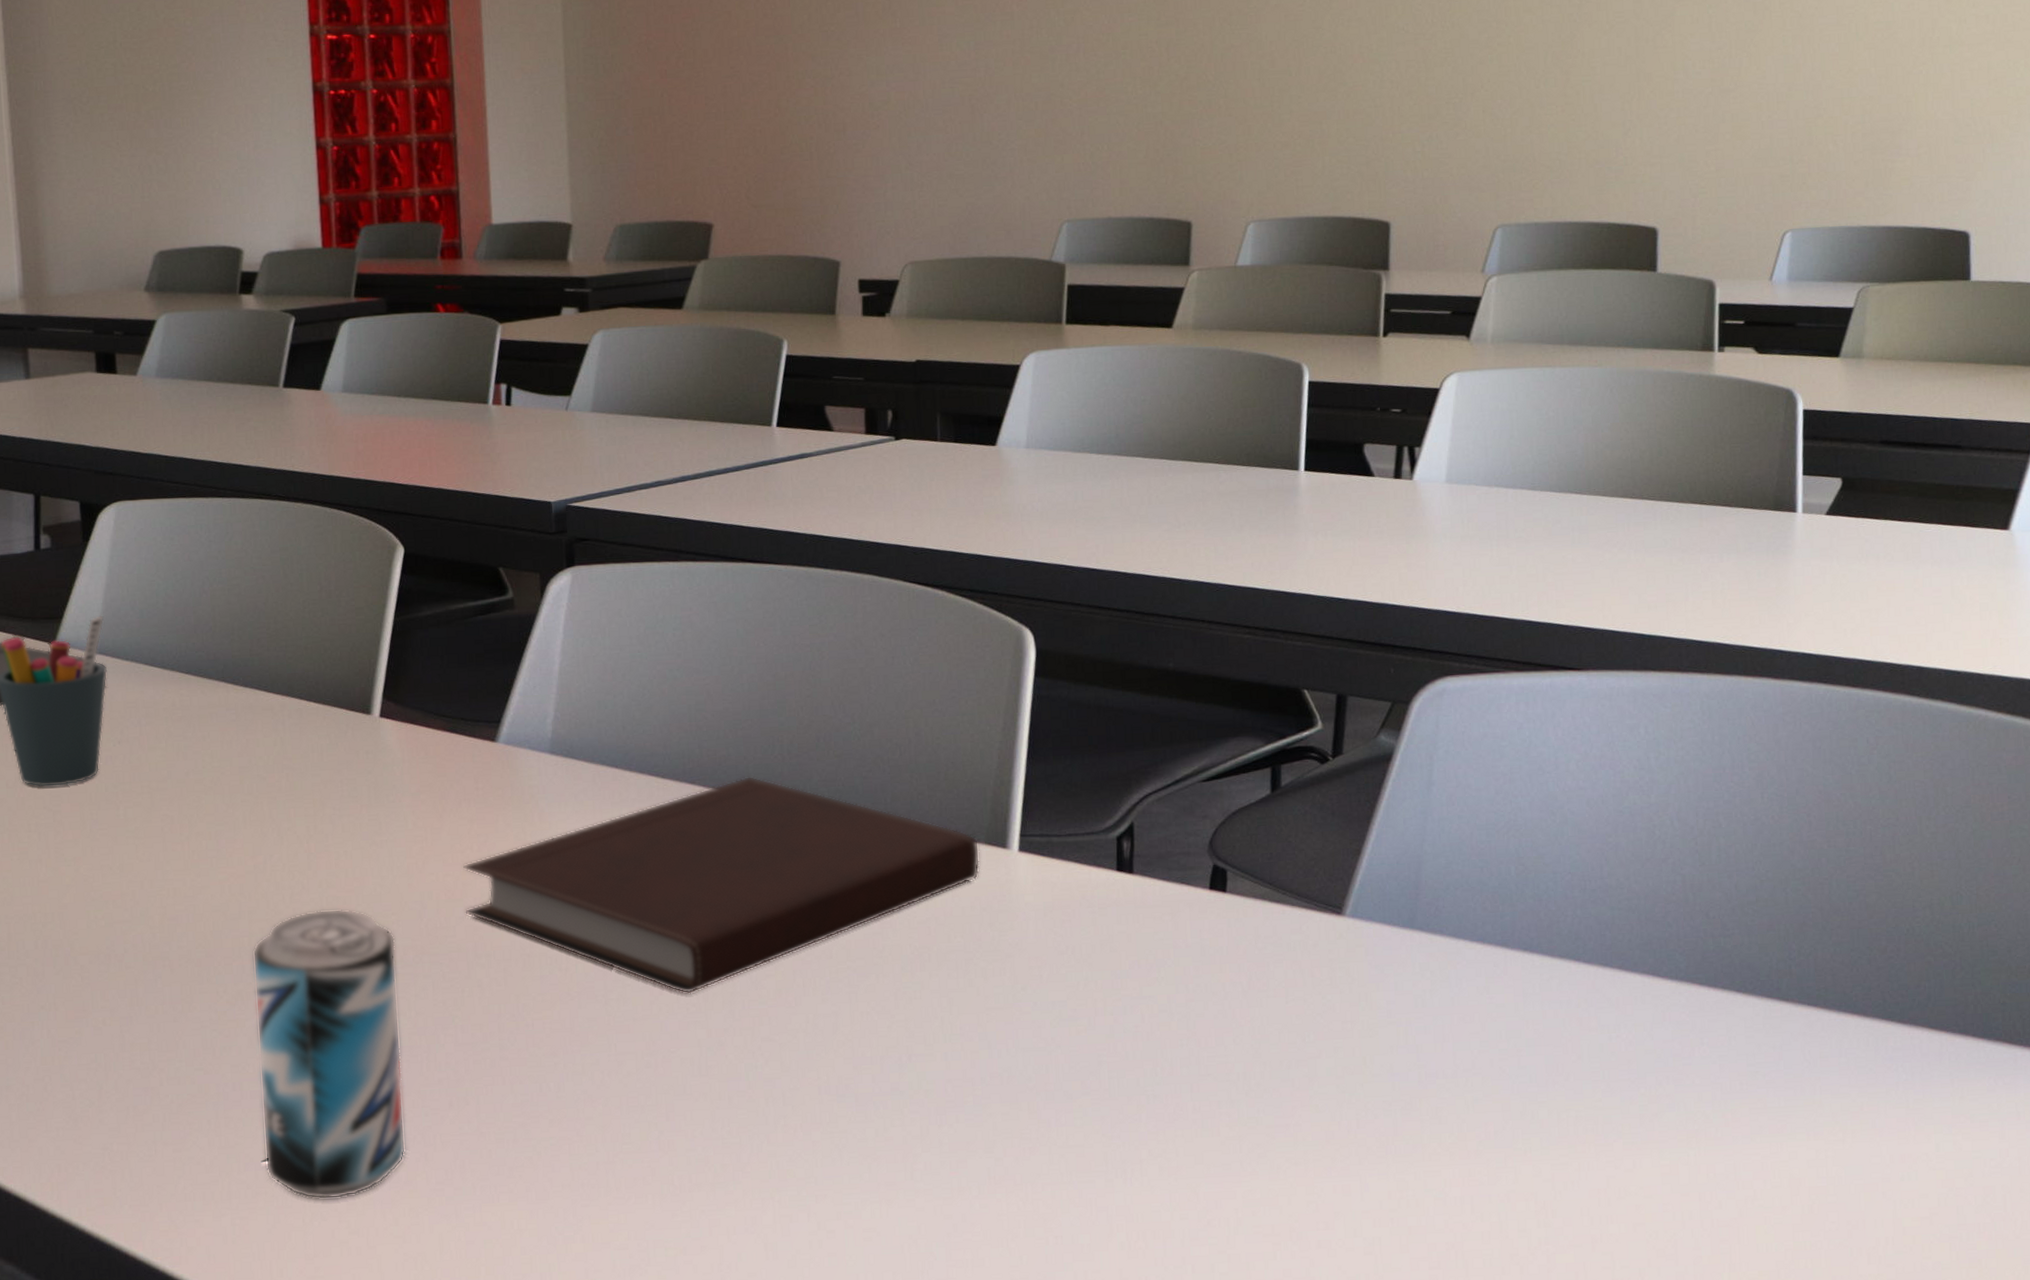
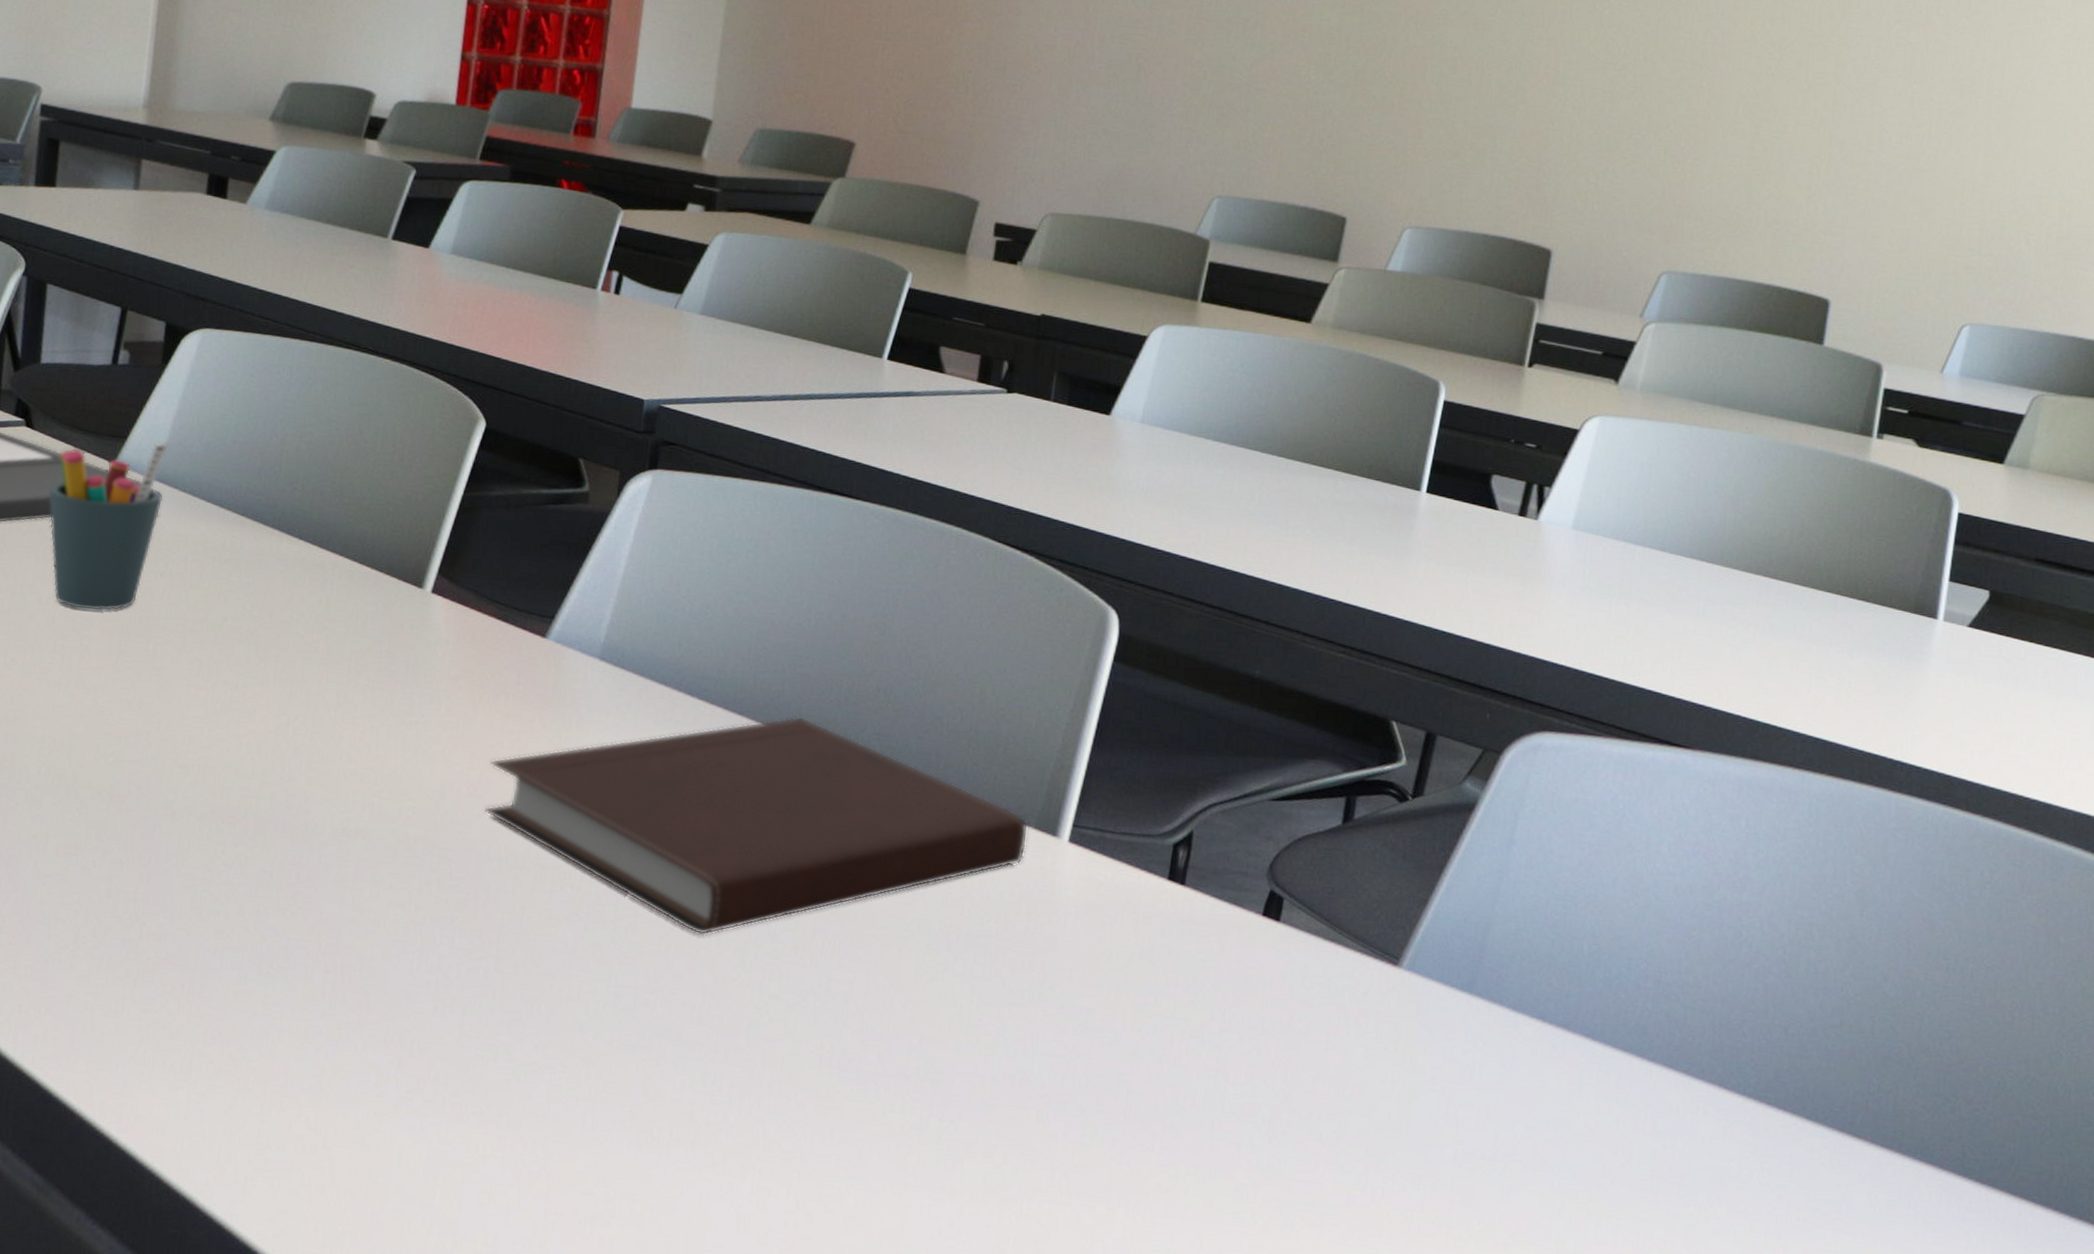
beer can: present [252,908,406,1200] -> none [232,782,408,1091]

